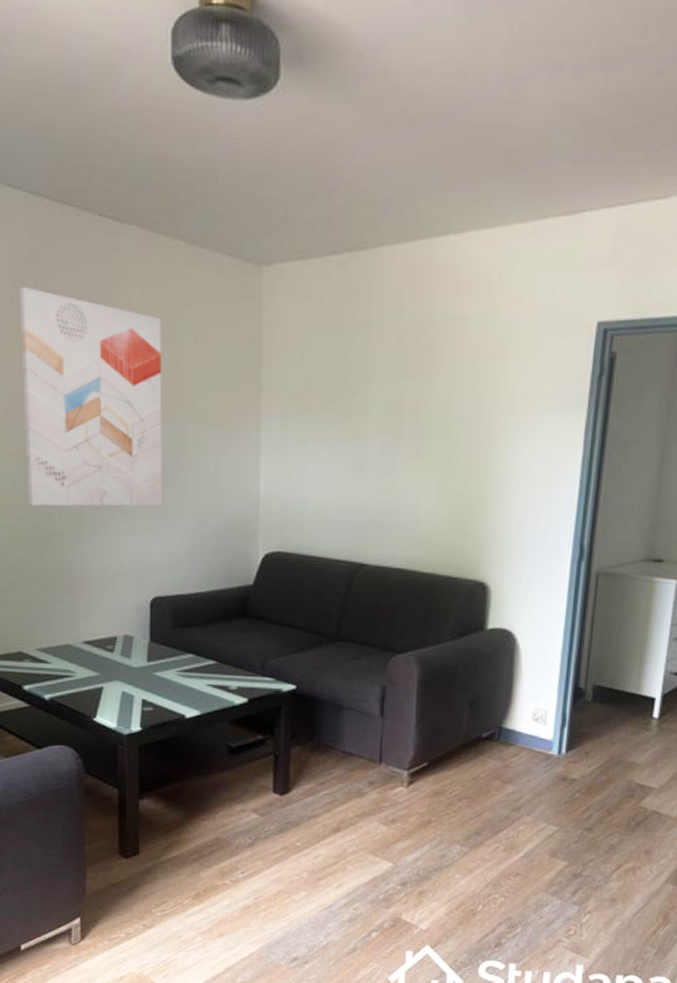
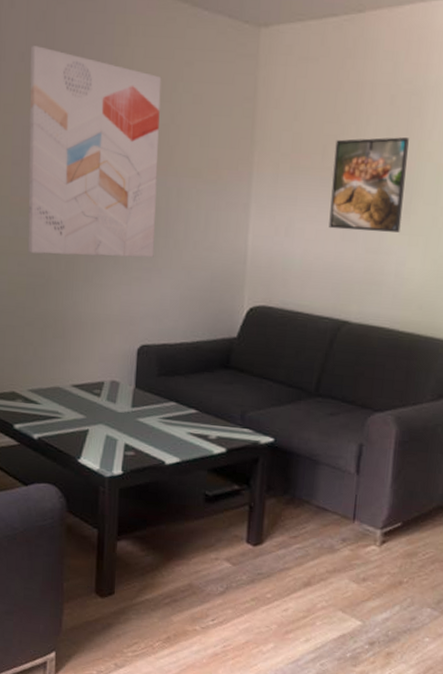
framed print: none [341,376,418,473] -> present [329,137,409,233]

